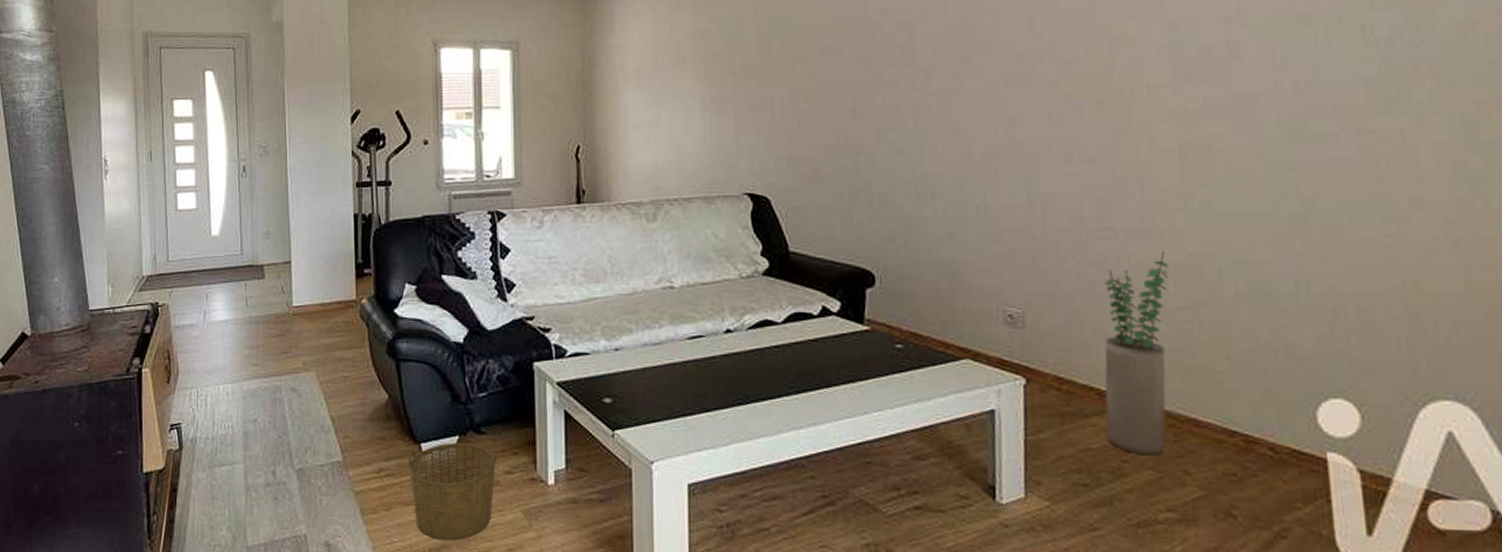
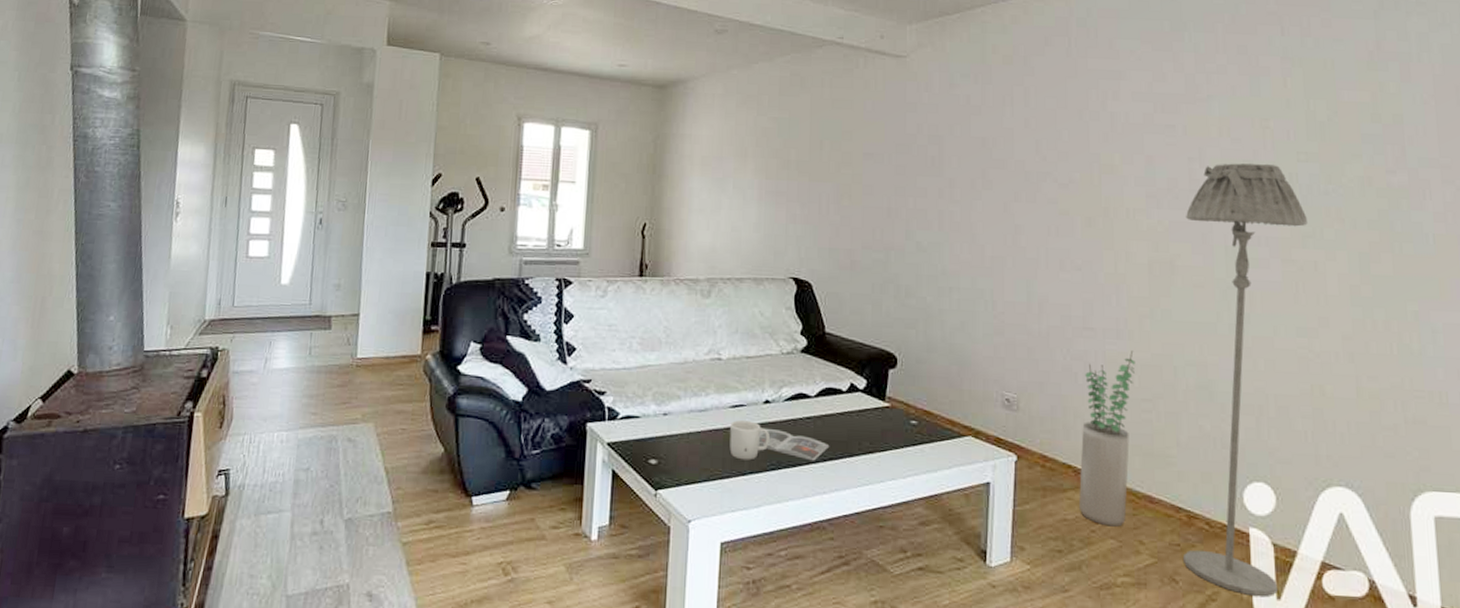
basket: present [408,442,496,541] -> none [457,497,544,593]
mug: none [689,353,734,395] -> present [729,420,770,461]
magazine: none [721,359,803,393] -> present [758,428,830,461]
floor lamp: none [1223,16,1389,533] -> present [1182,163,1308,597]

